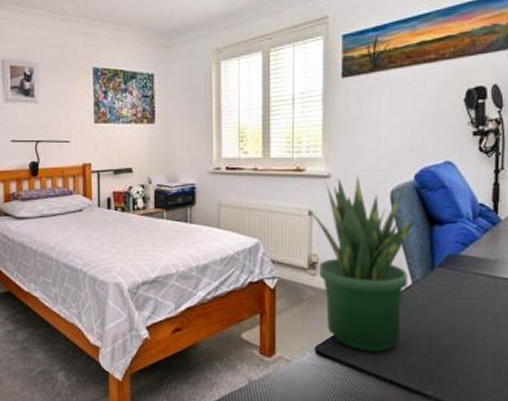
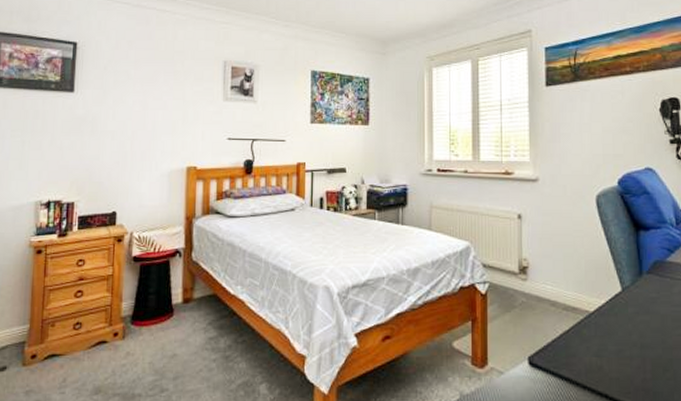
planter: present [307,177,417,352] -> none [516,181,623,363]

